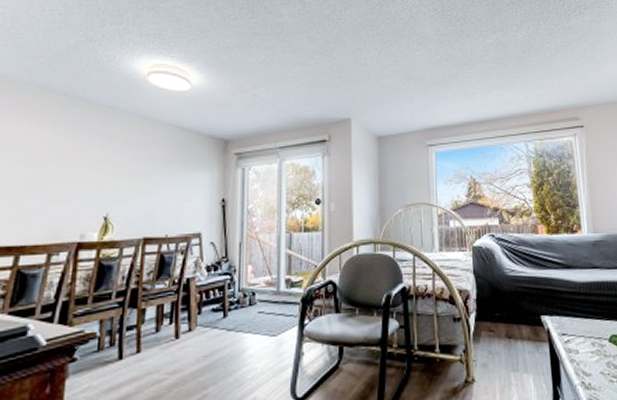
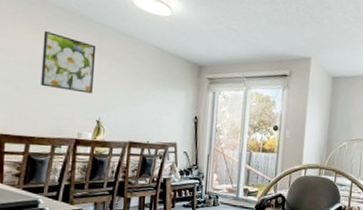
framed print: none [36,120,105,186] -> present [40,30,96,94]

